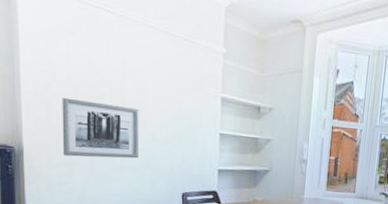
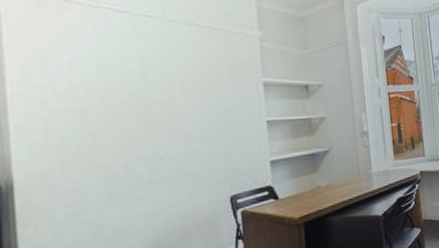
wall art: present [62,97,139,159] -> none [65,110,171,182]

